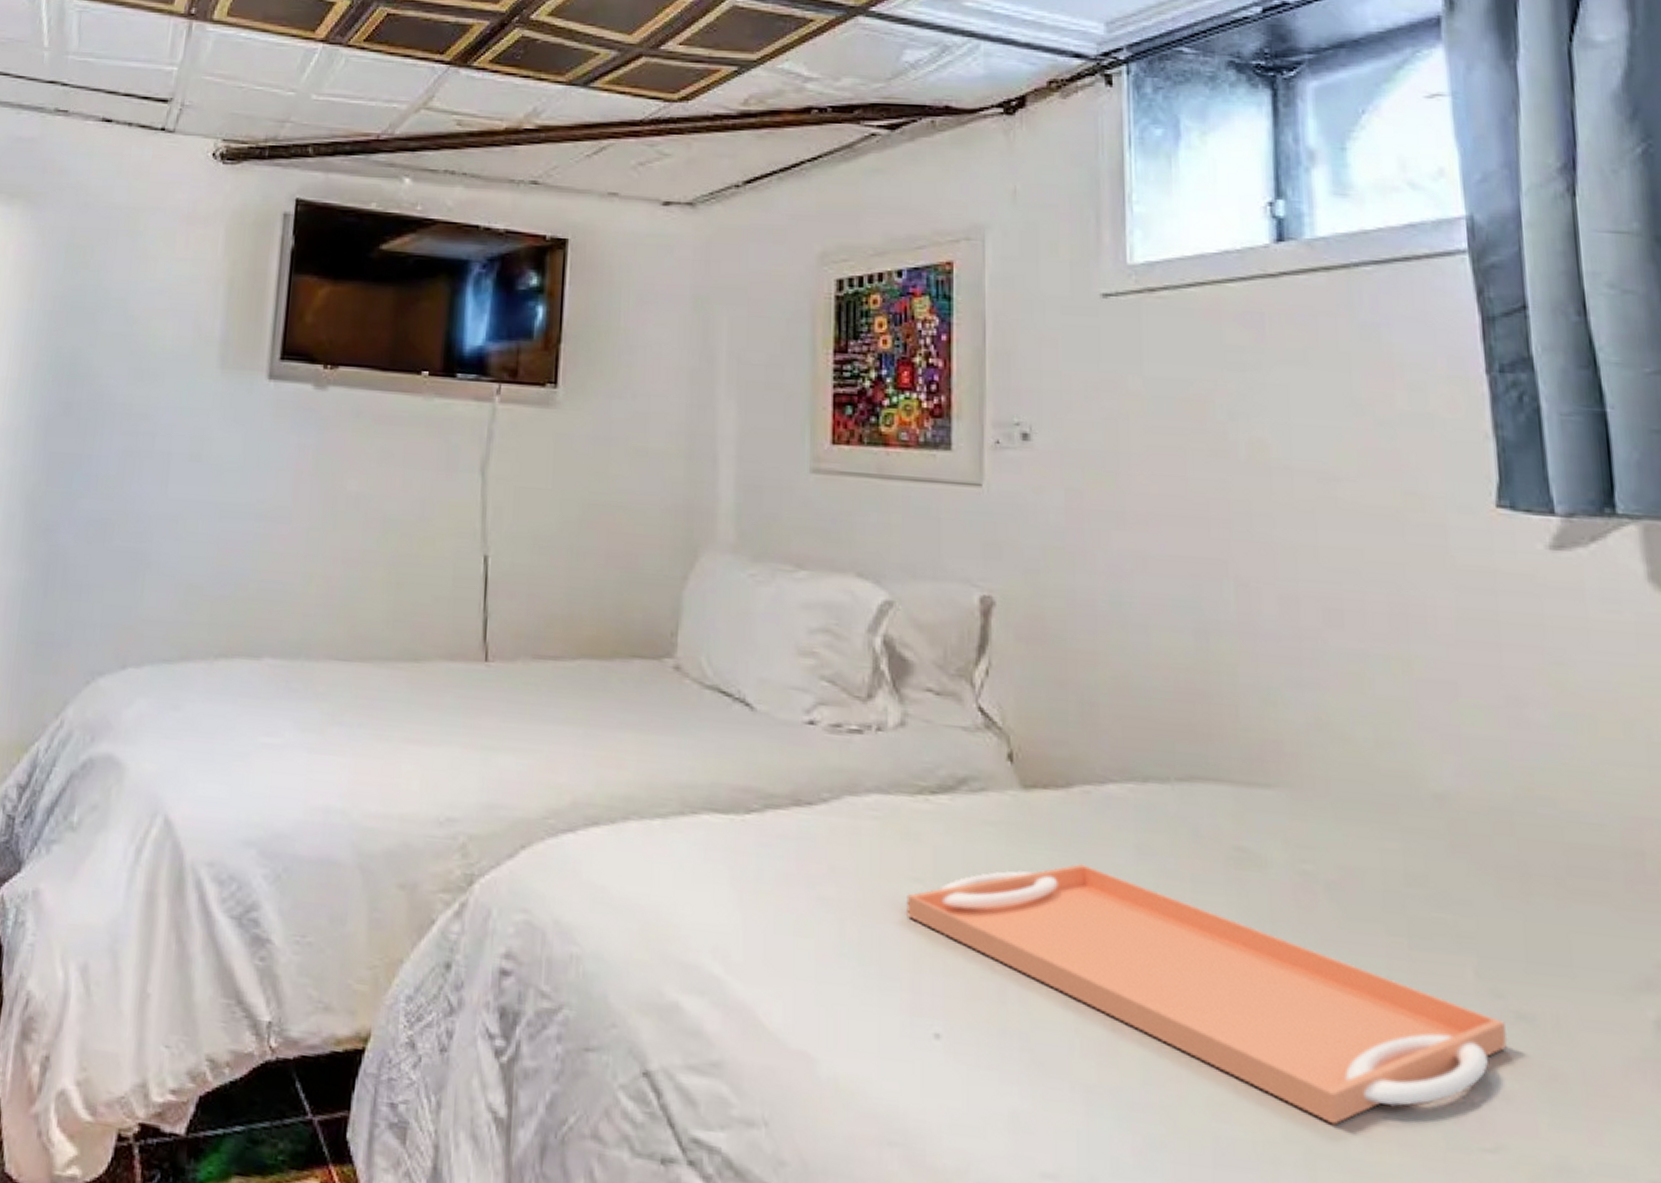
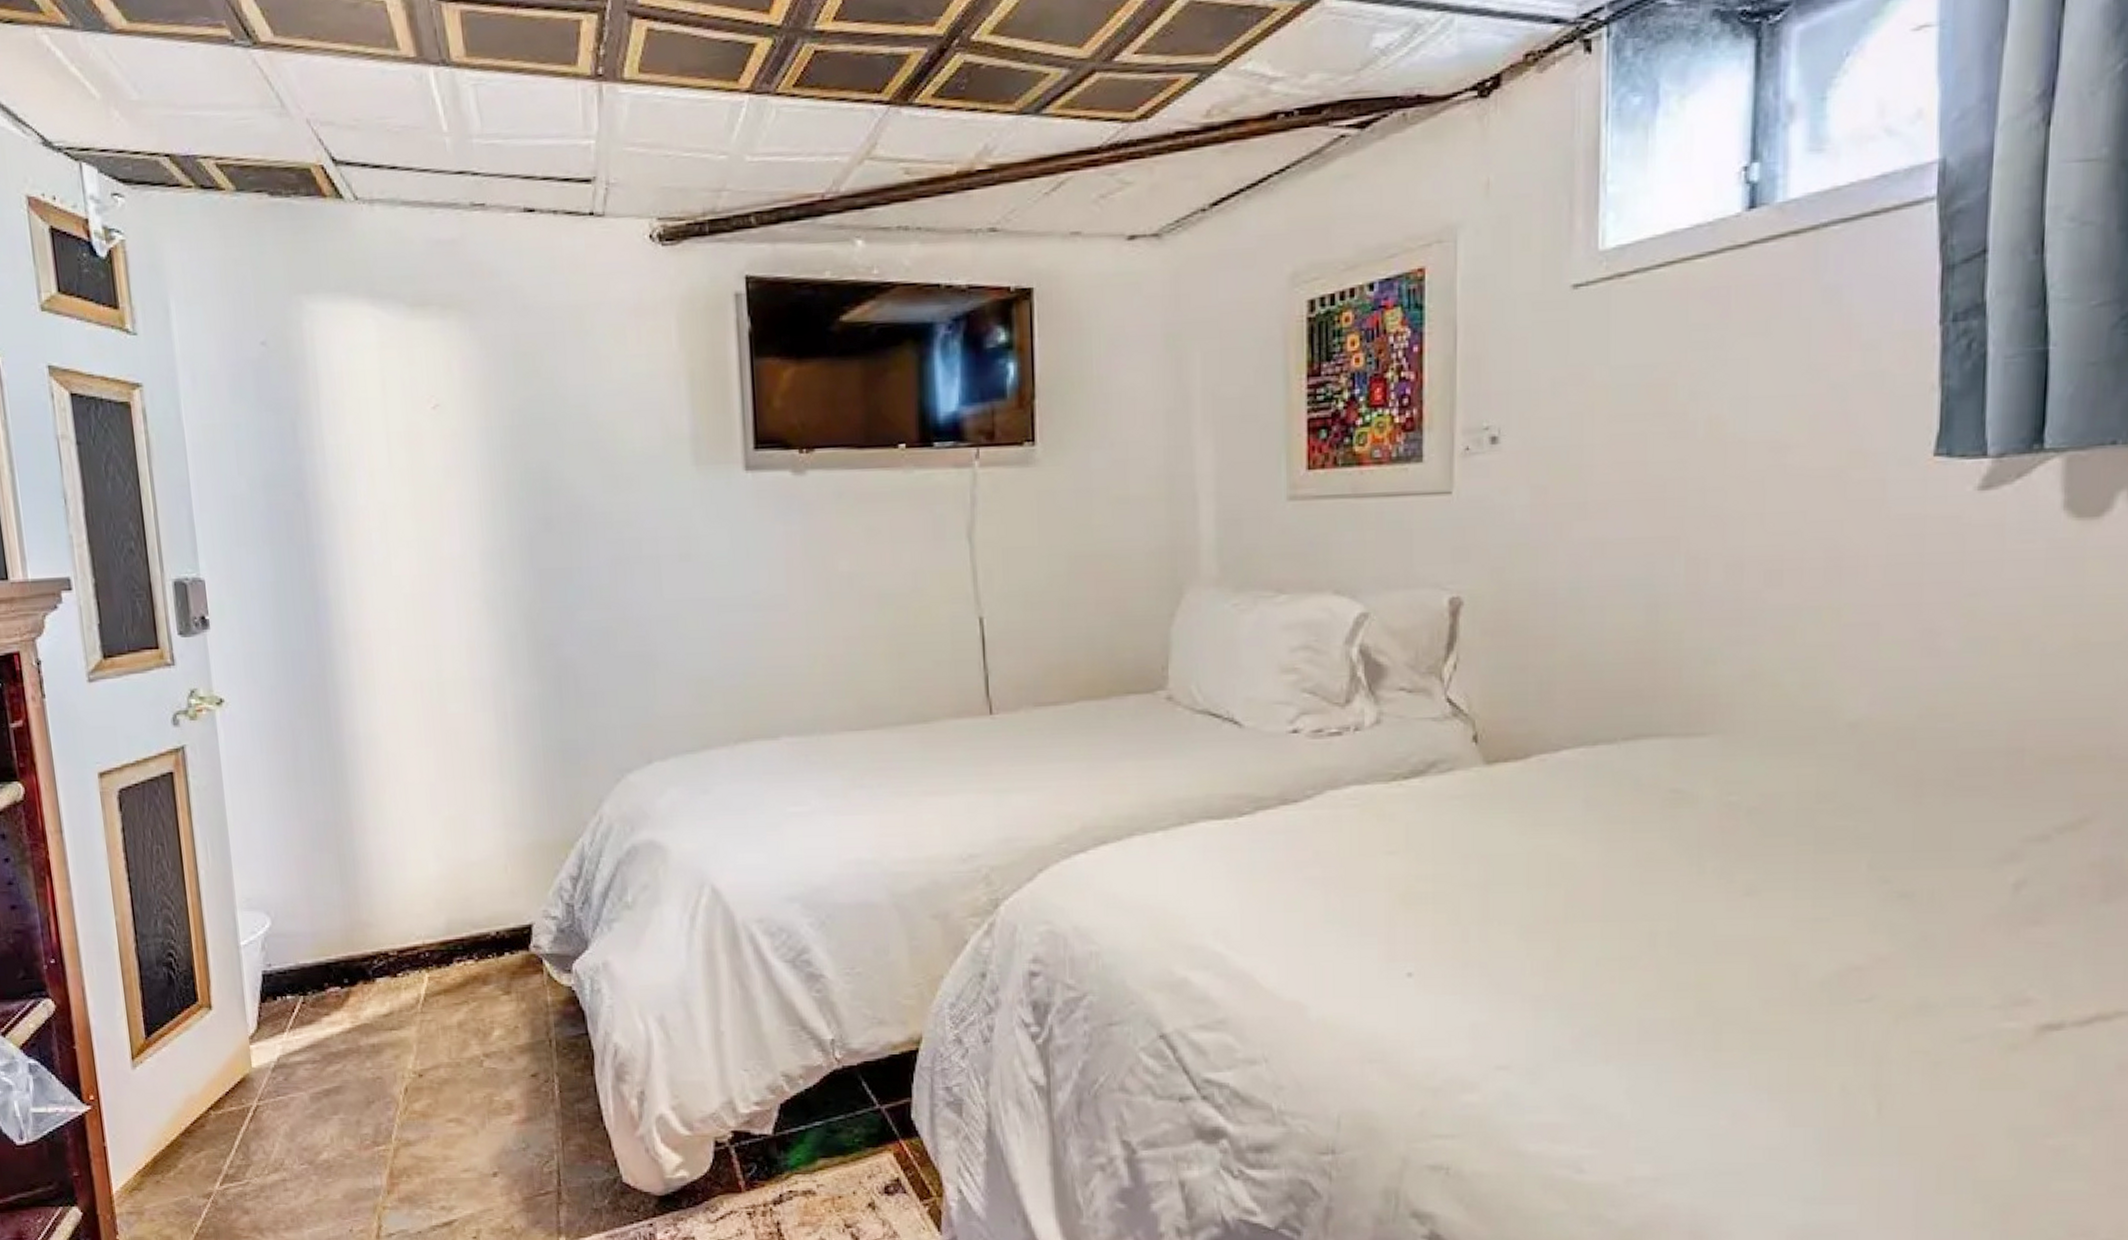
serving tray: present [907,863,1508,1125] -> none [1383,820,1890,998]

